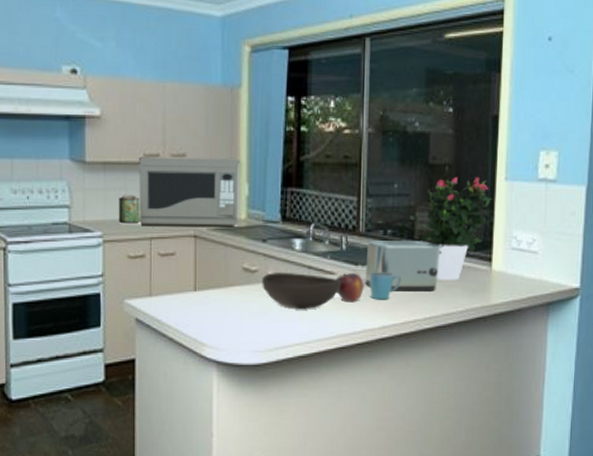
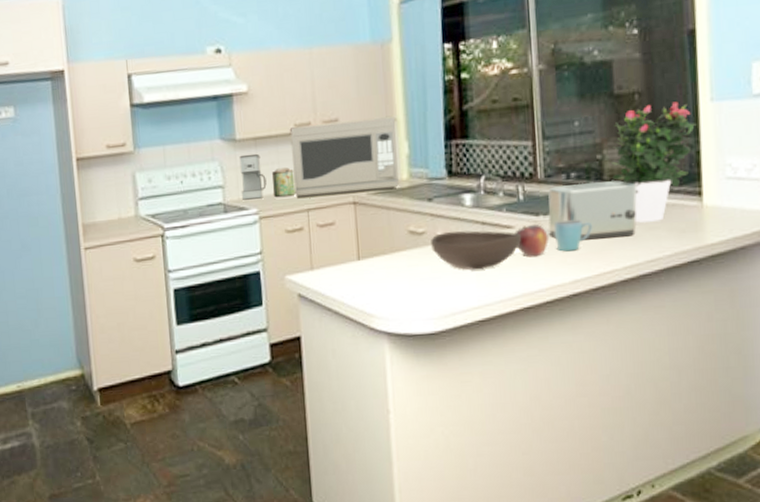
coffee maker: none [87,177,113,224] -> present [239,153,267,201]

